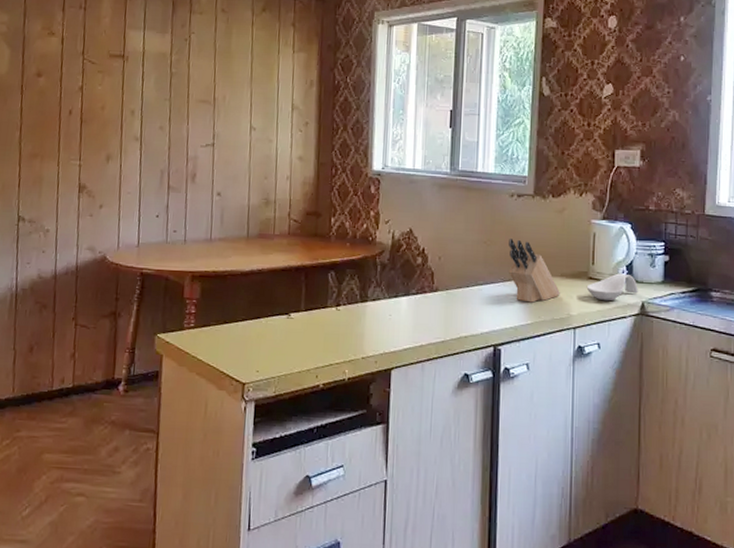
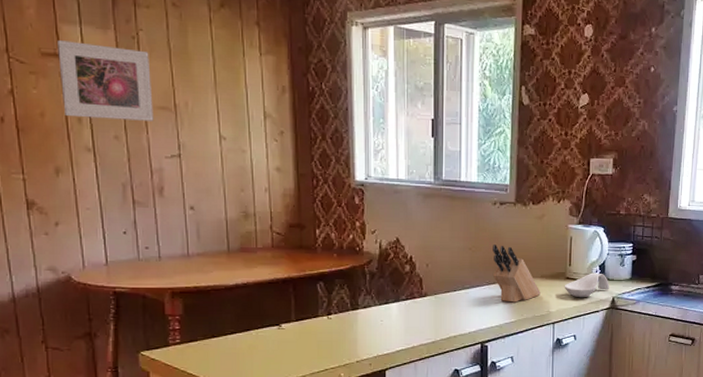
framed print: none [121,44,198,113] -> present [58,40,154,121]

